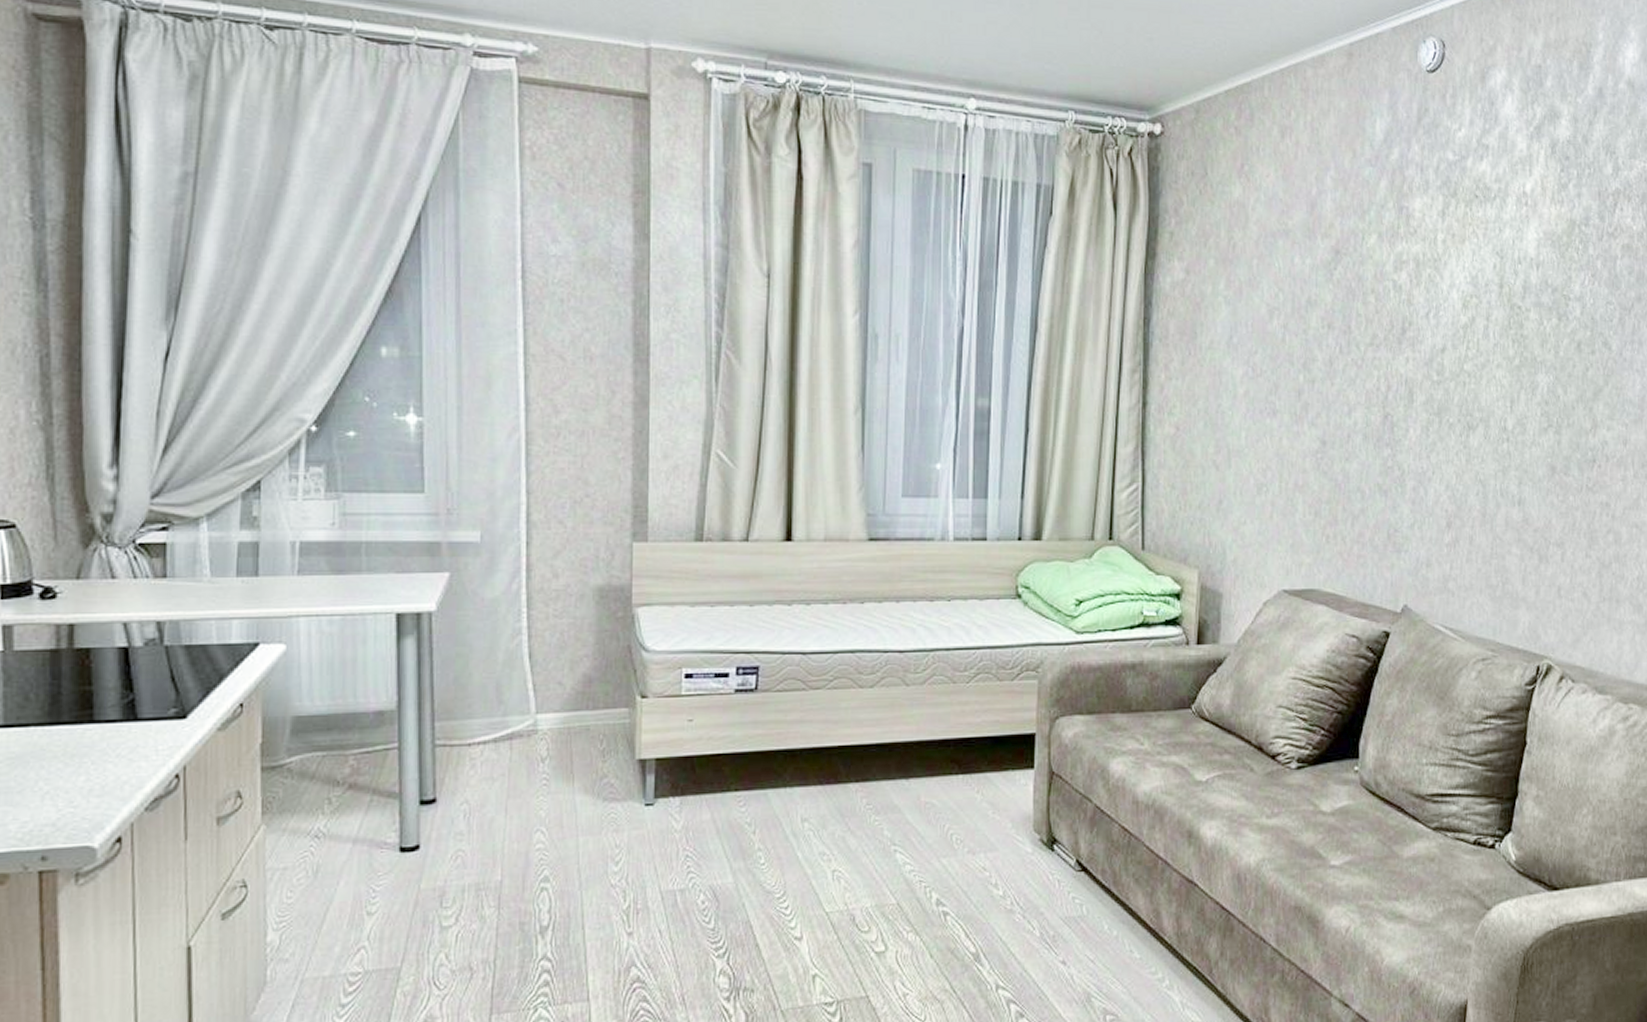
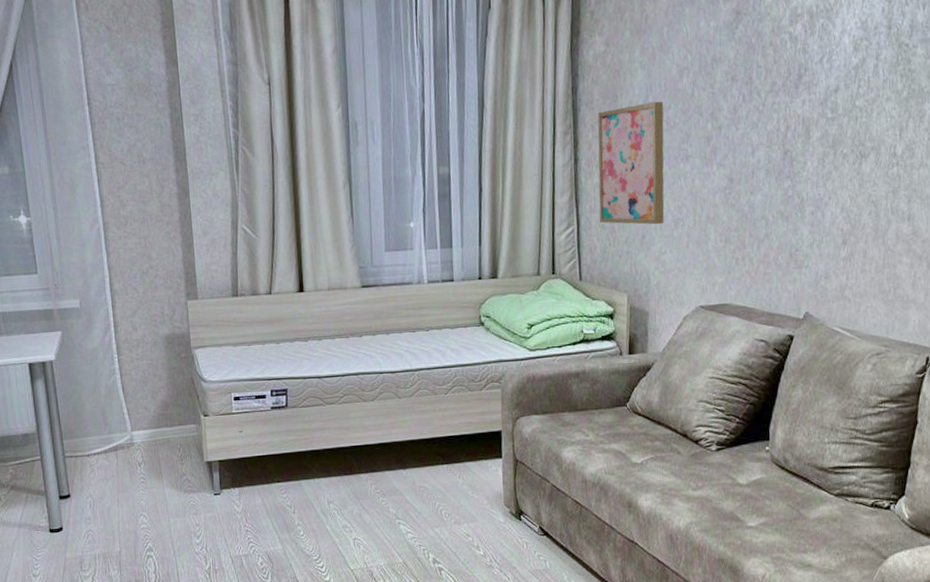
wall art: none [1169,343,1250,489] -> present [597,101,665,225]

